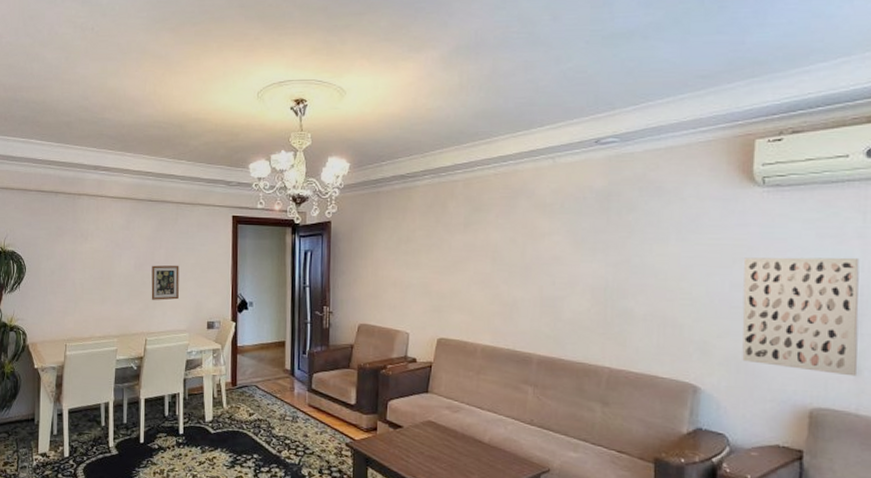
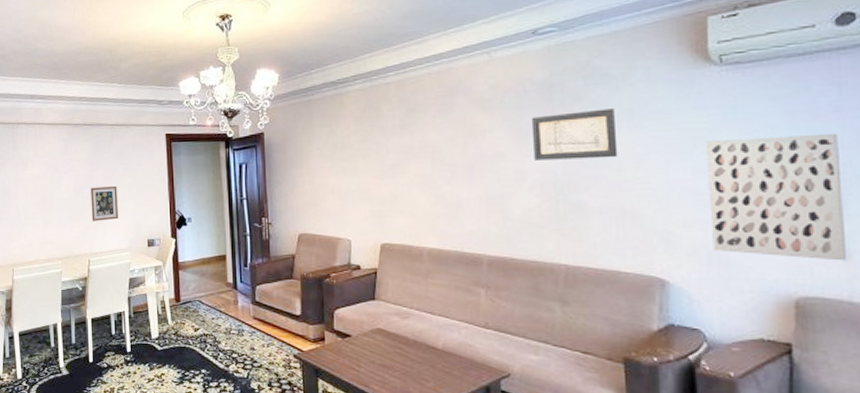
wall art: none [587,220,665,268] -> present [531,108,618,161]

